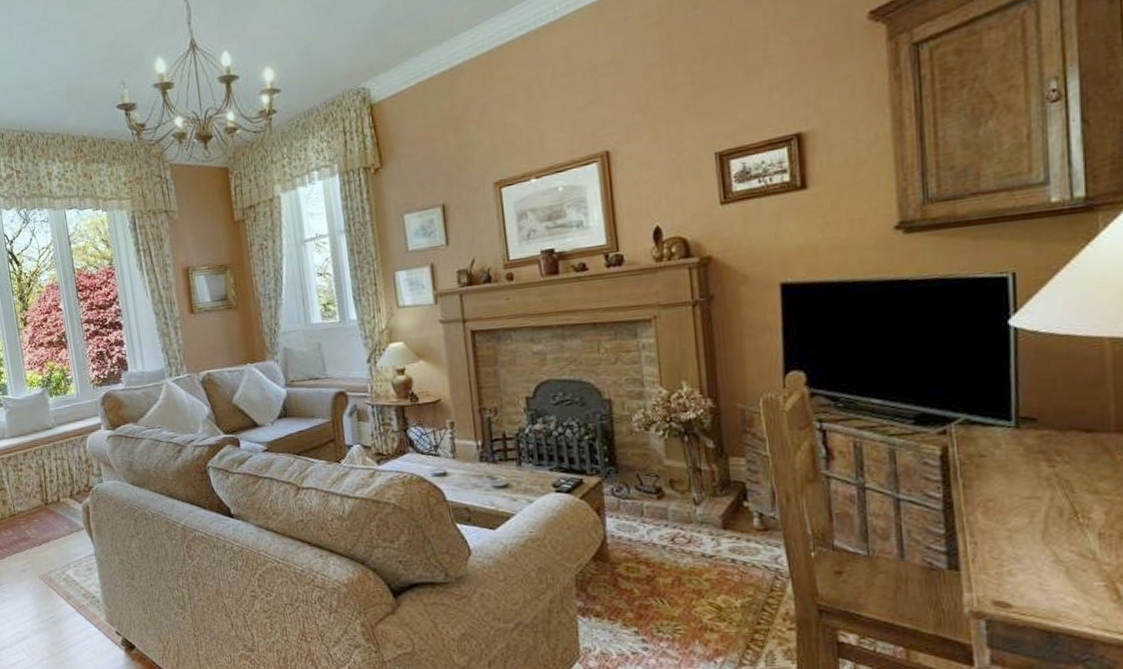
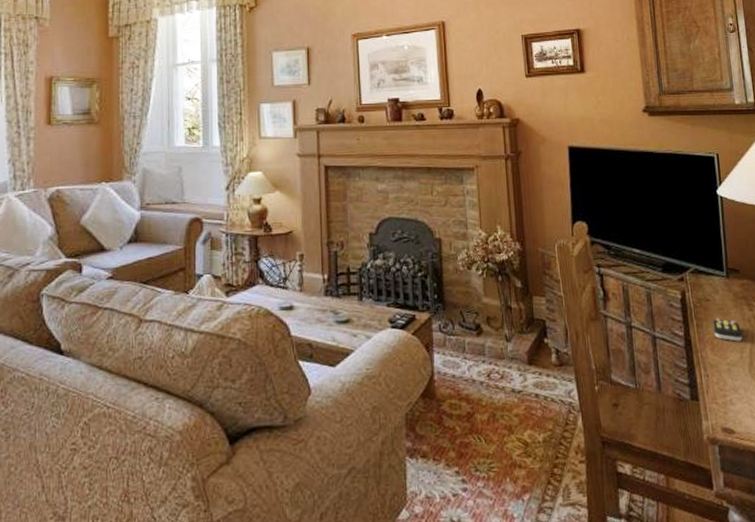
remote control: none [988,477,1035,504] -> present [712,318,743,342]

